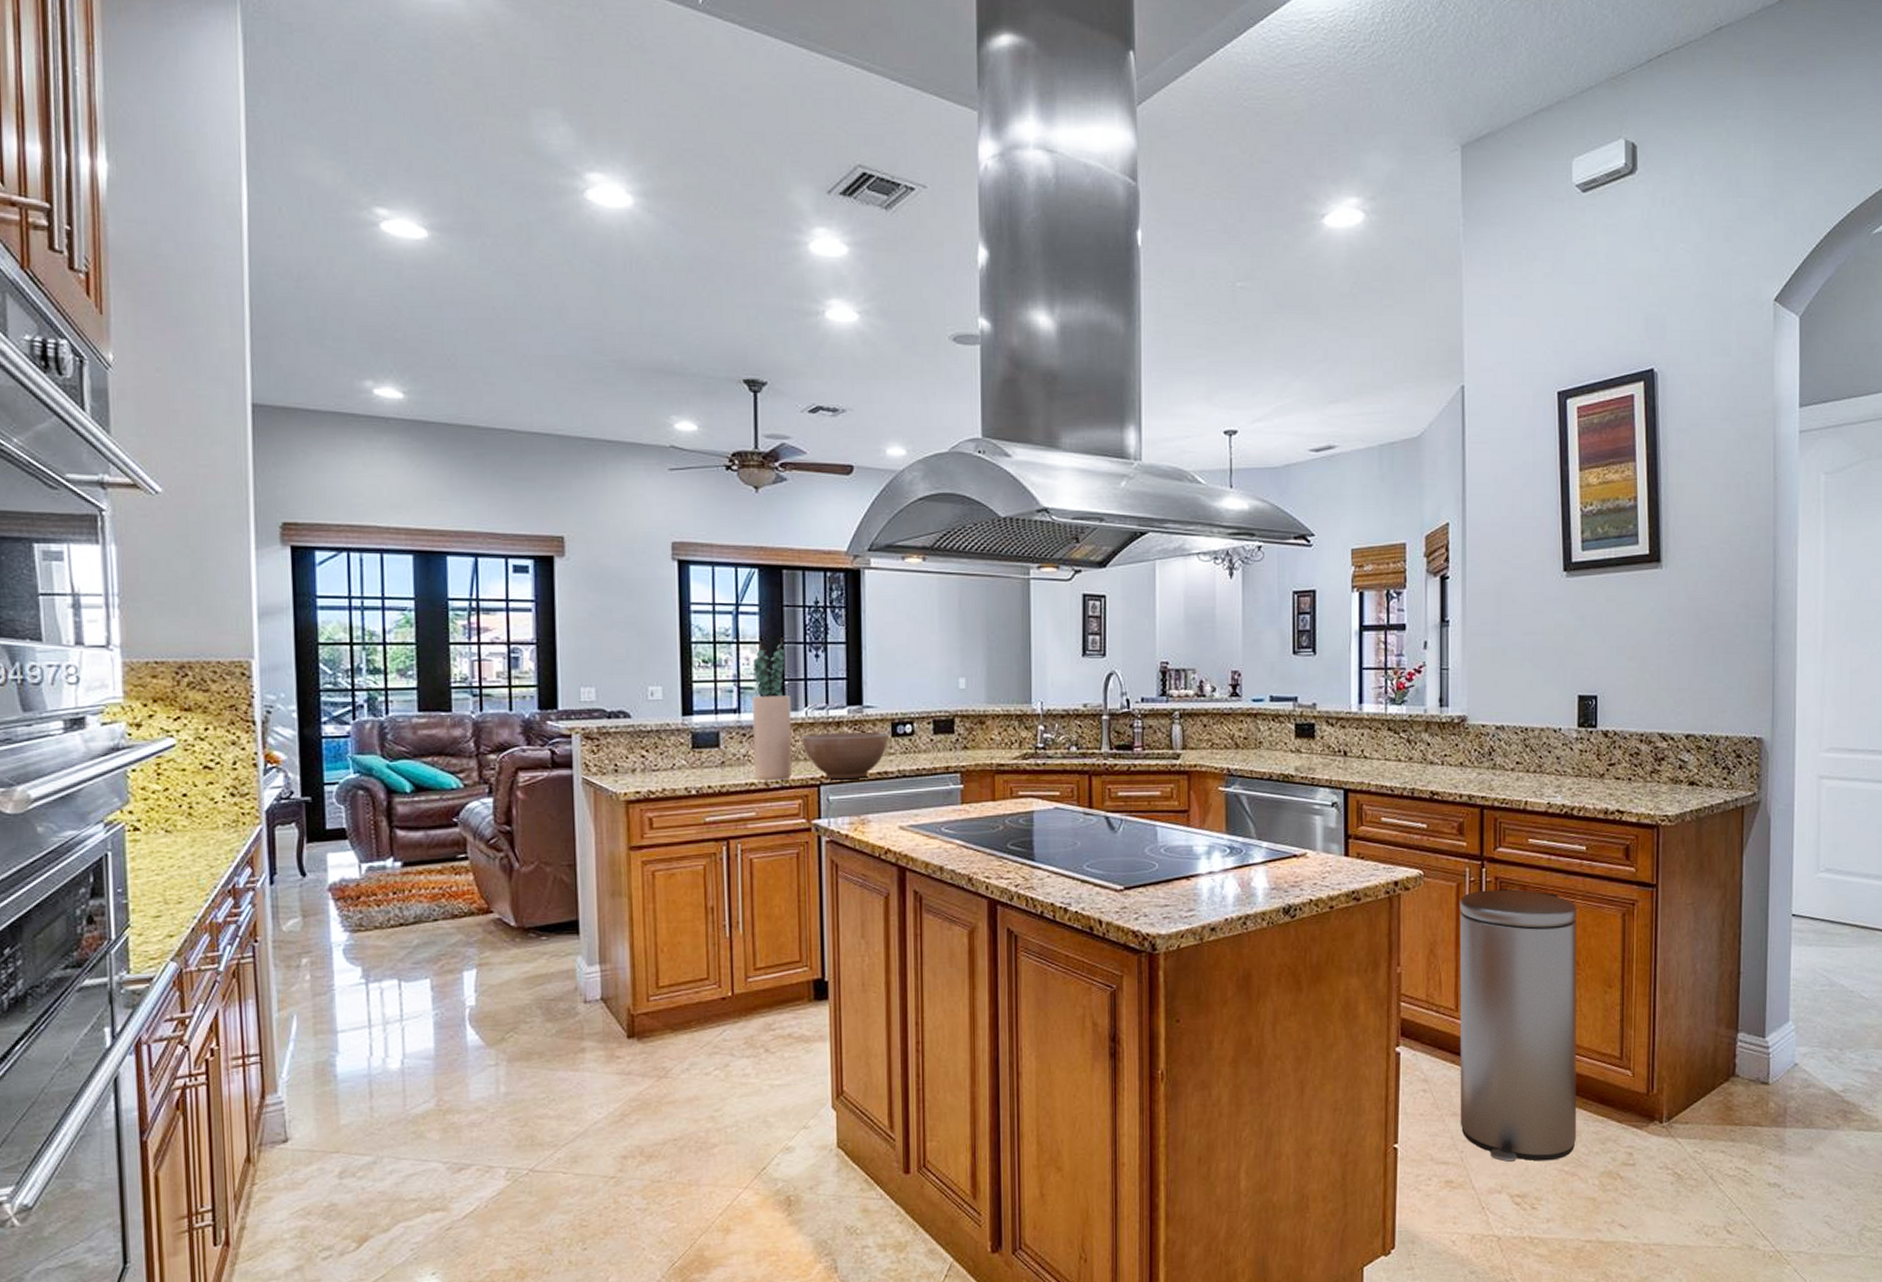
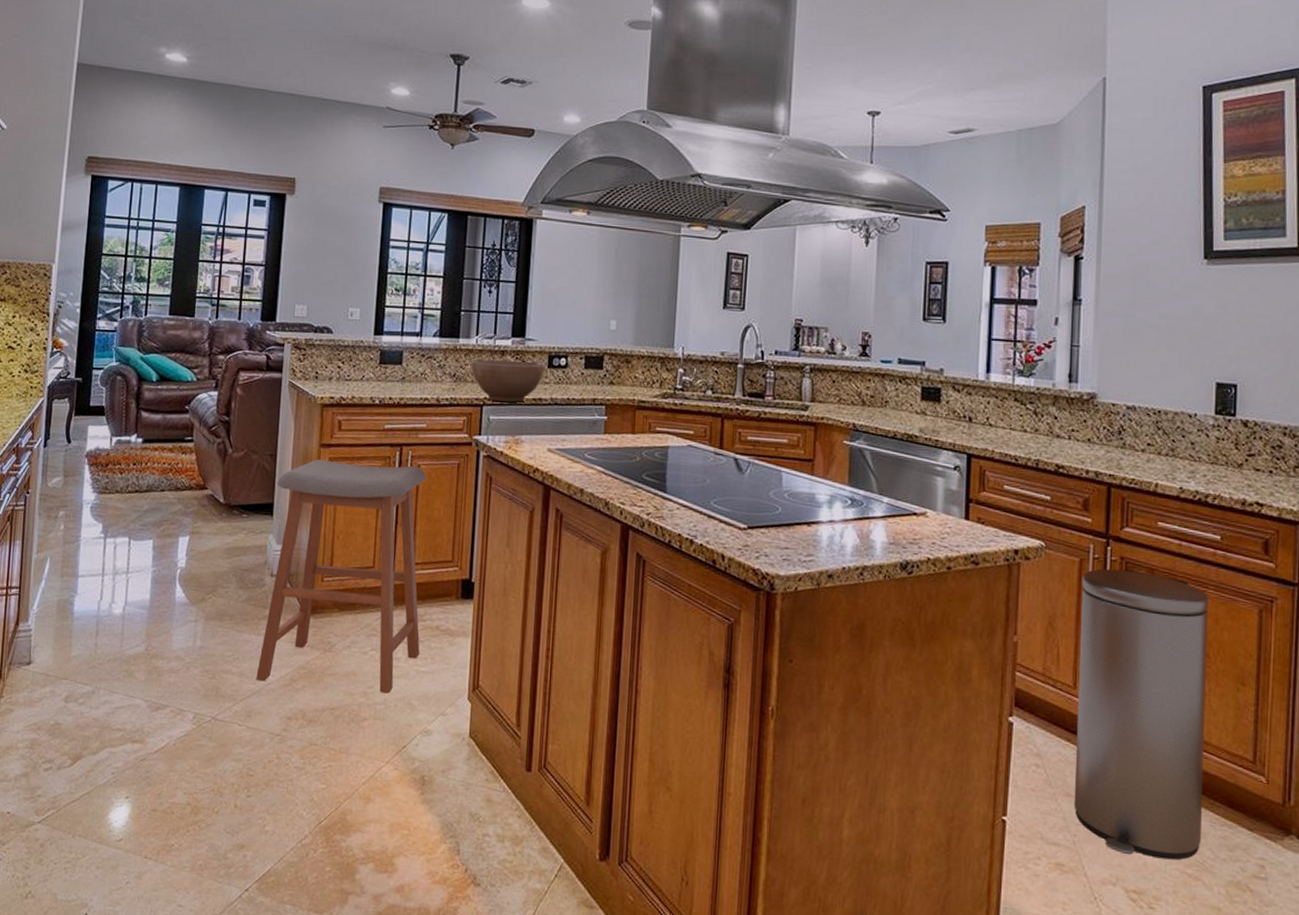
stool: none [579,860,772,1122] -> present [256,459,427,694]
vase: present [751,637,793,780] -> none [428,273,465,398]

